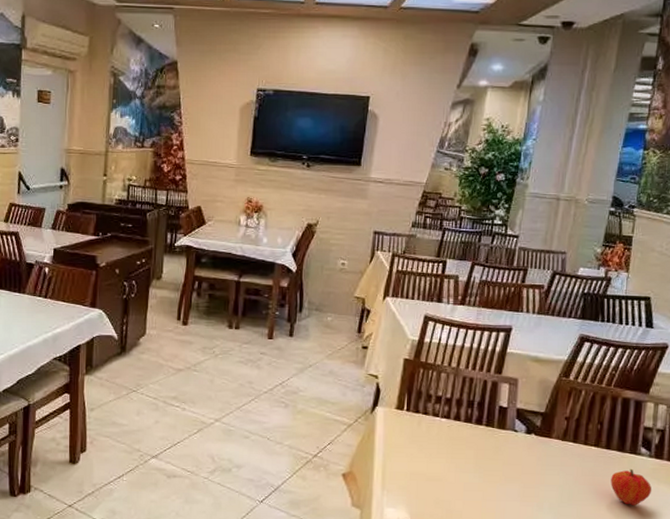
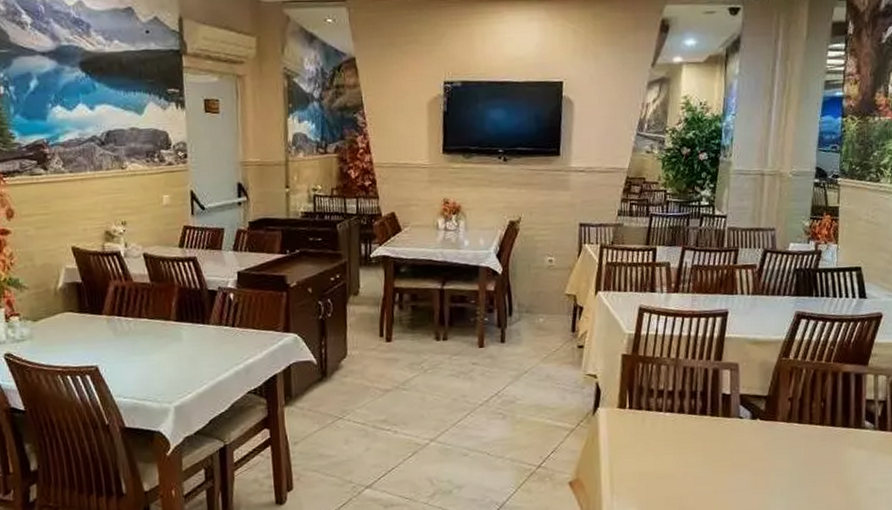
fruit: present [611,468,652,505] -> none [838,443,879,481]

